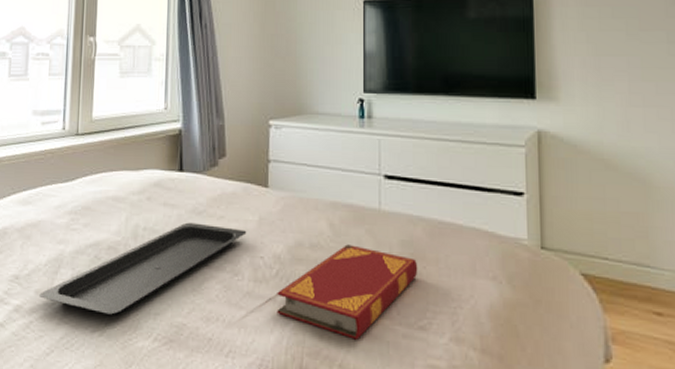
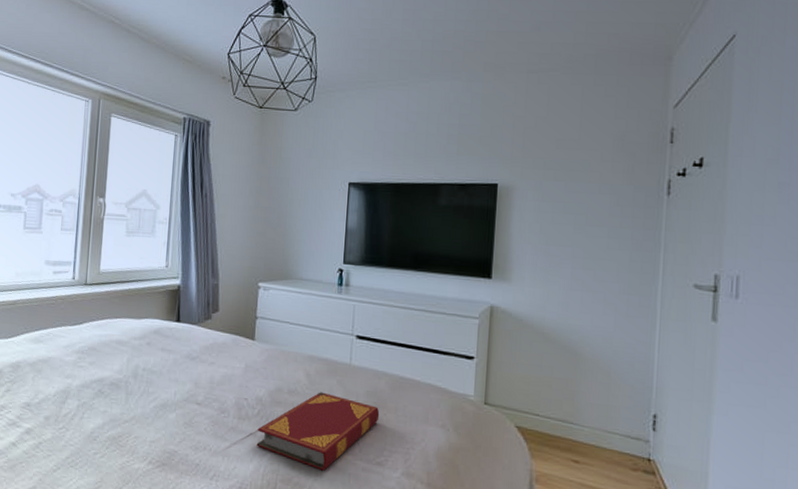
serving tray: present [39,222,247,315] -> none [48,366,234,441]

